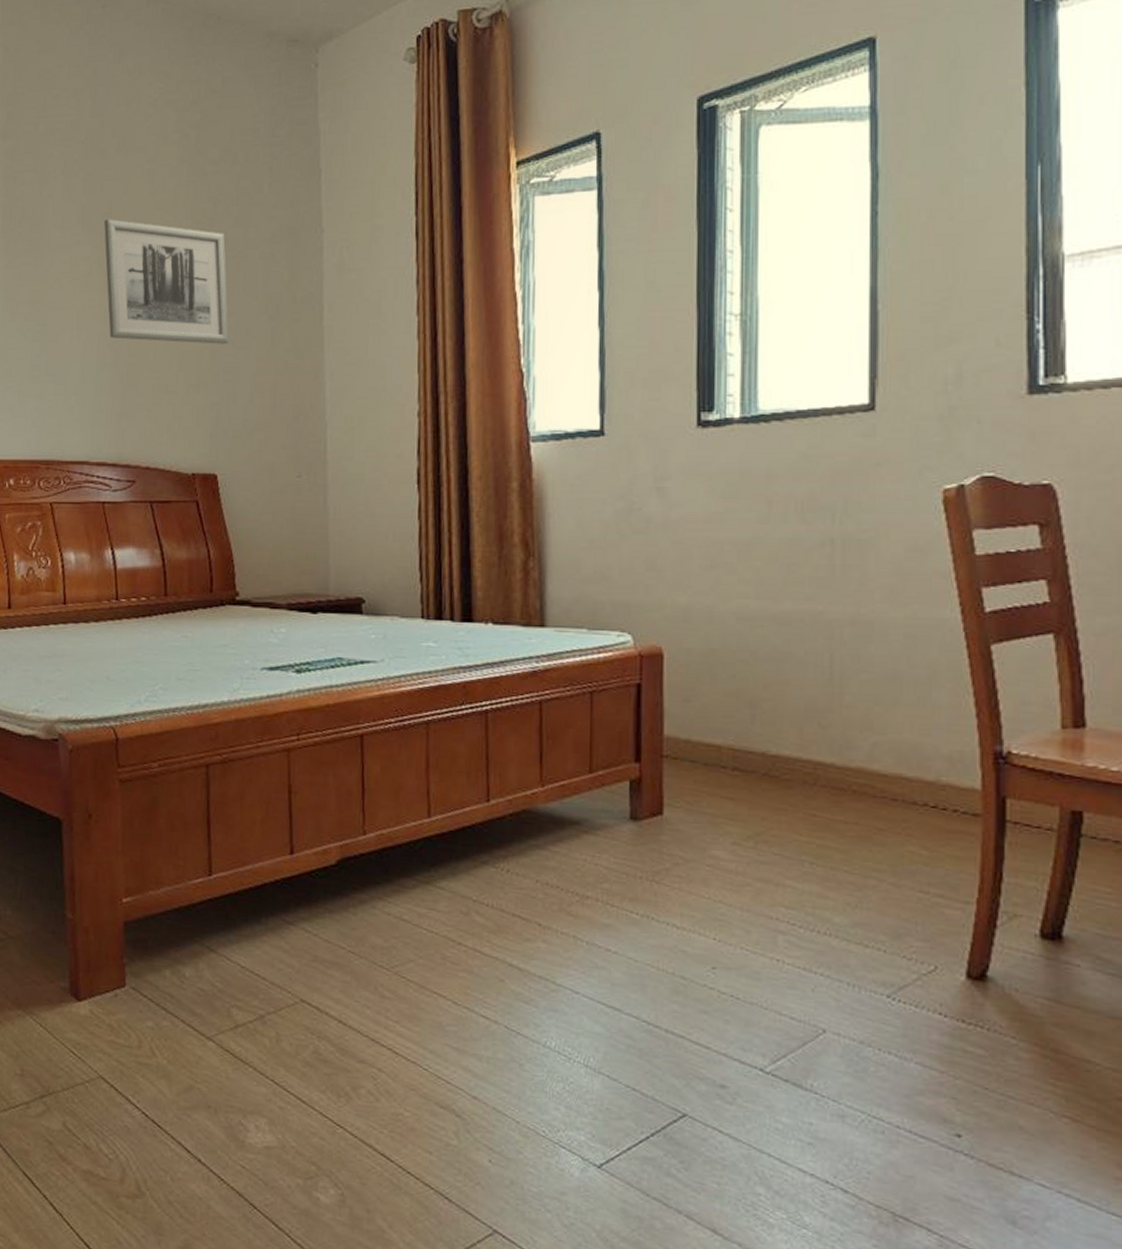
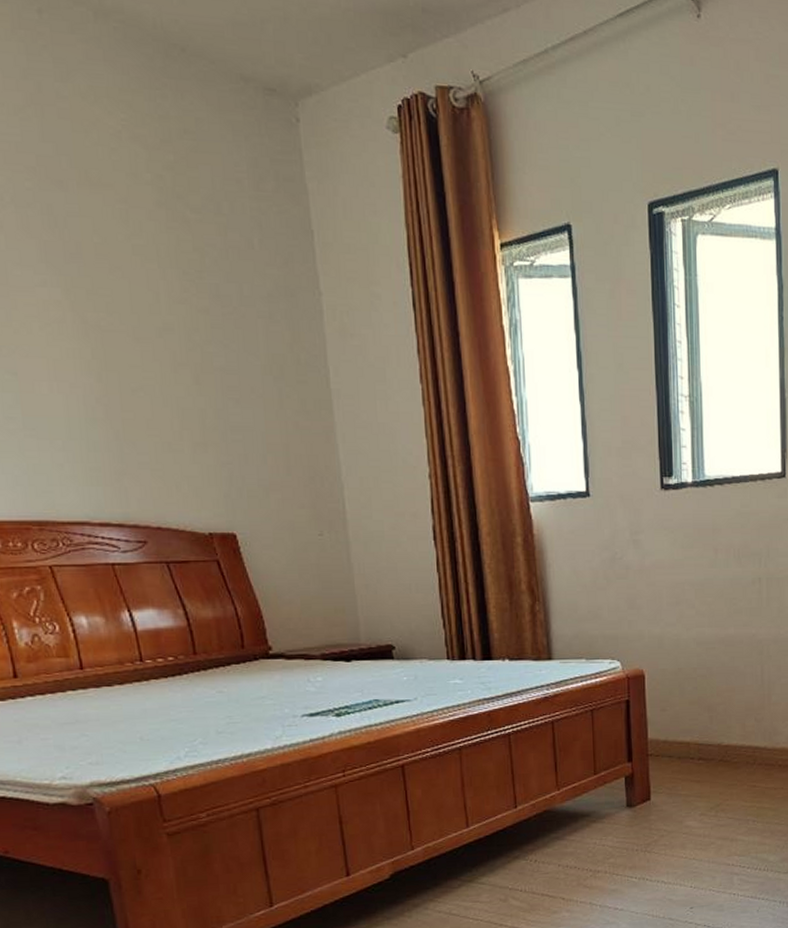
wall art: present [104,219,229,344] -> none [73,260,234,403]

